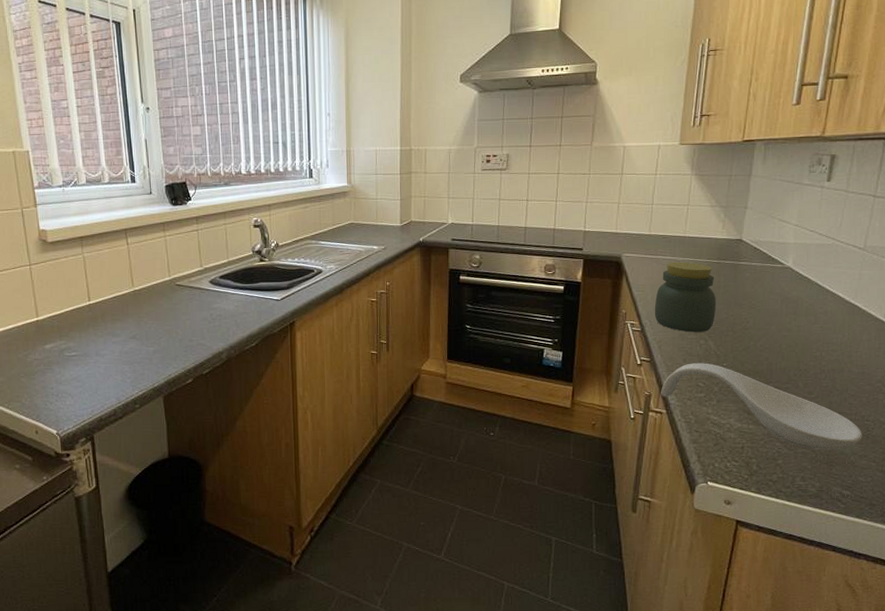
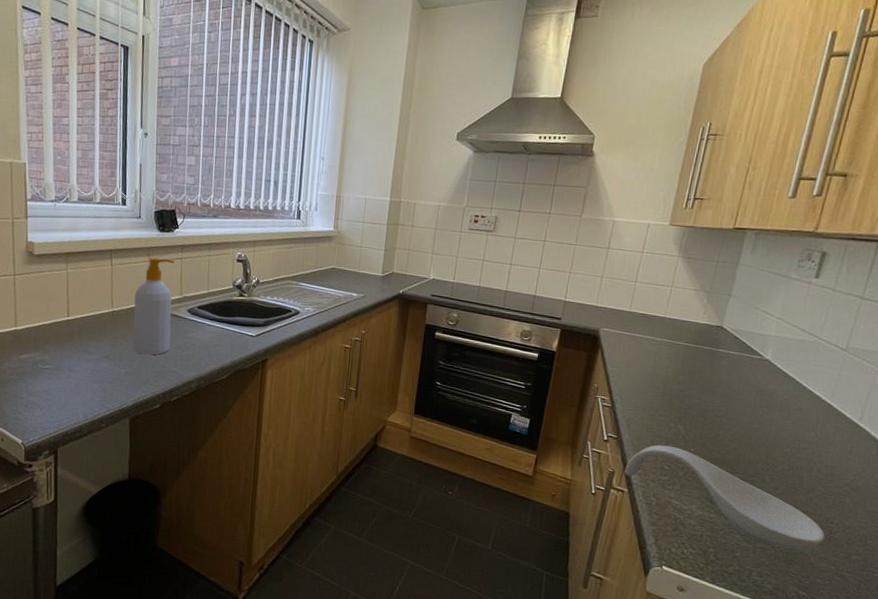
soap bottle: none [154,232,196,331] -> present [133,257,174,355]
jar: present [654,261,717,332] -> none [626,341,691,415]

